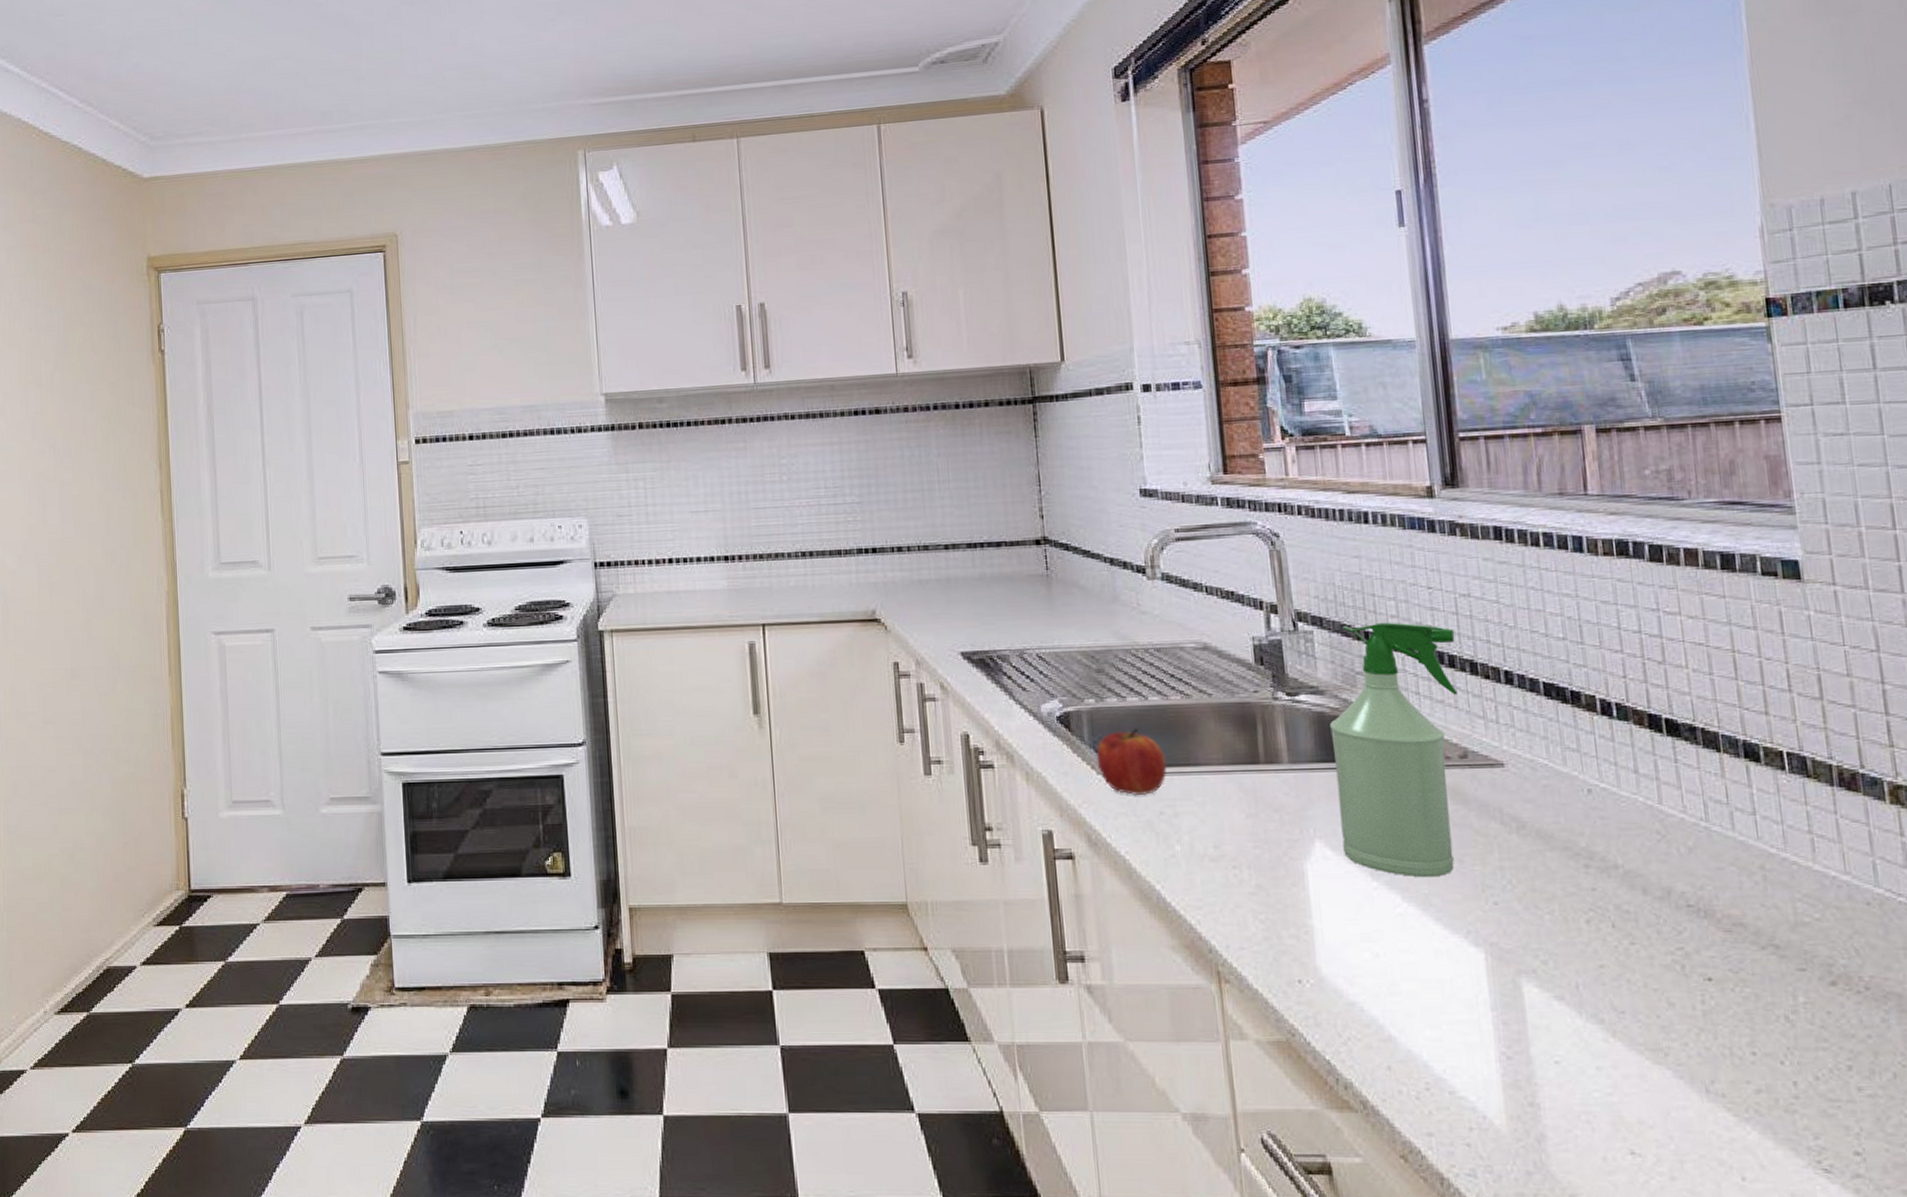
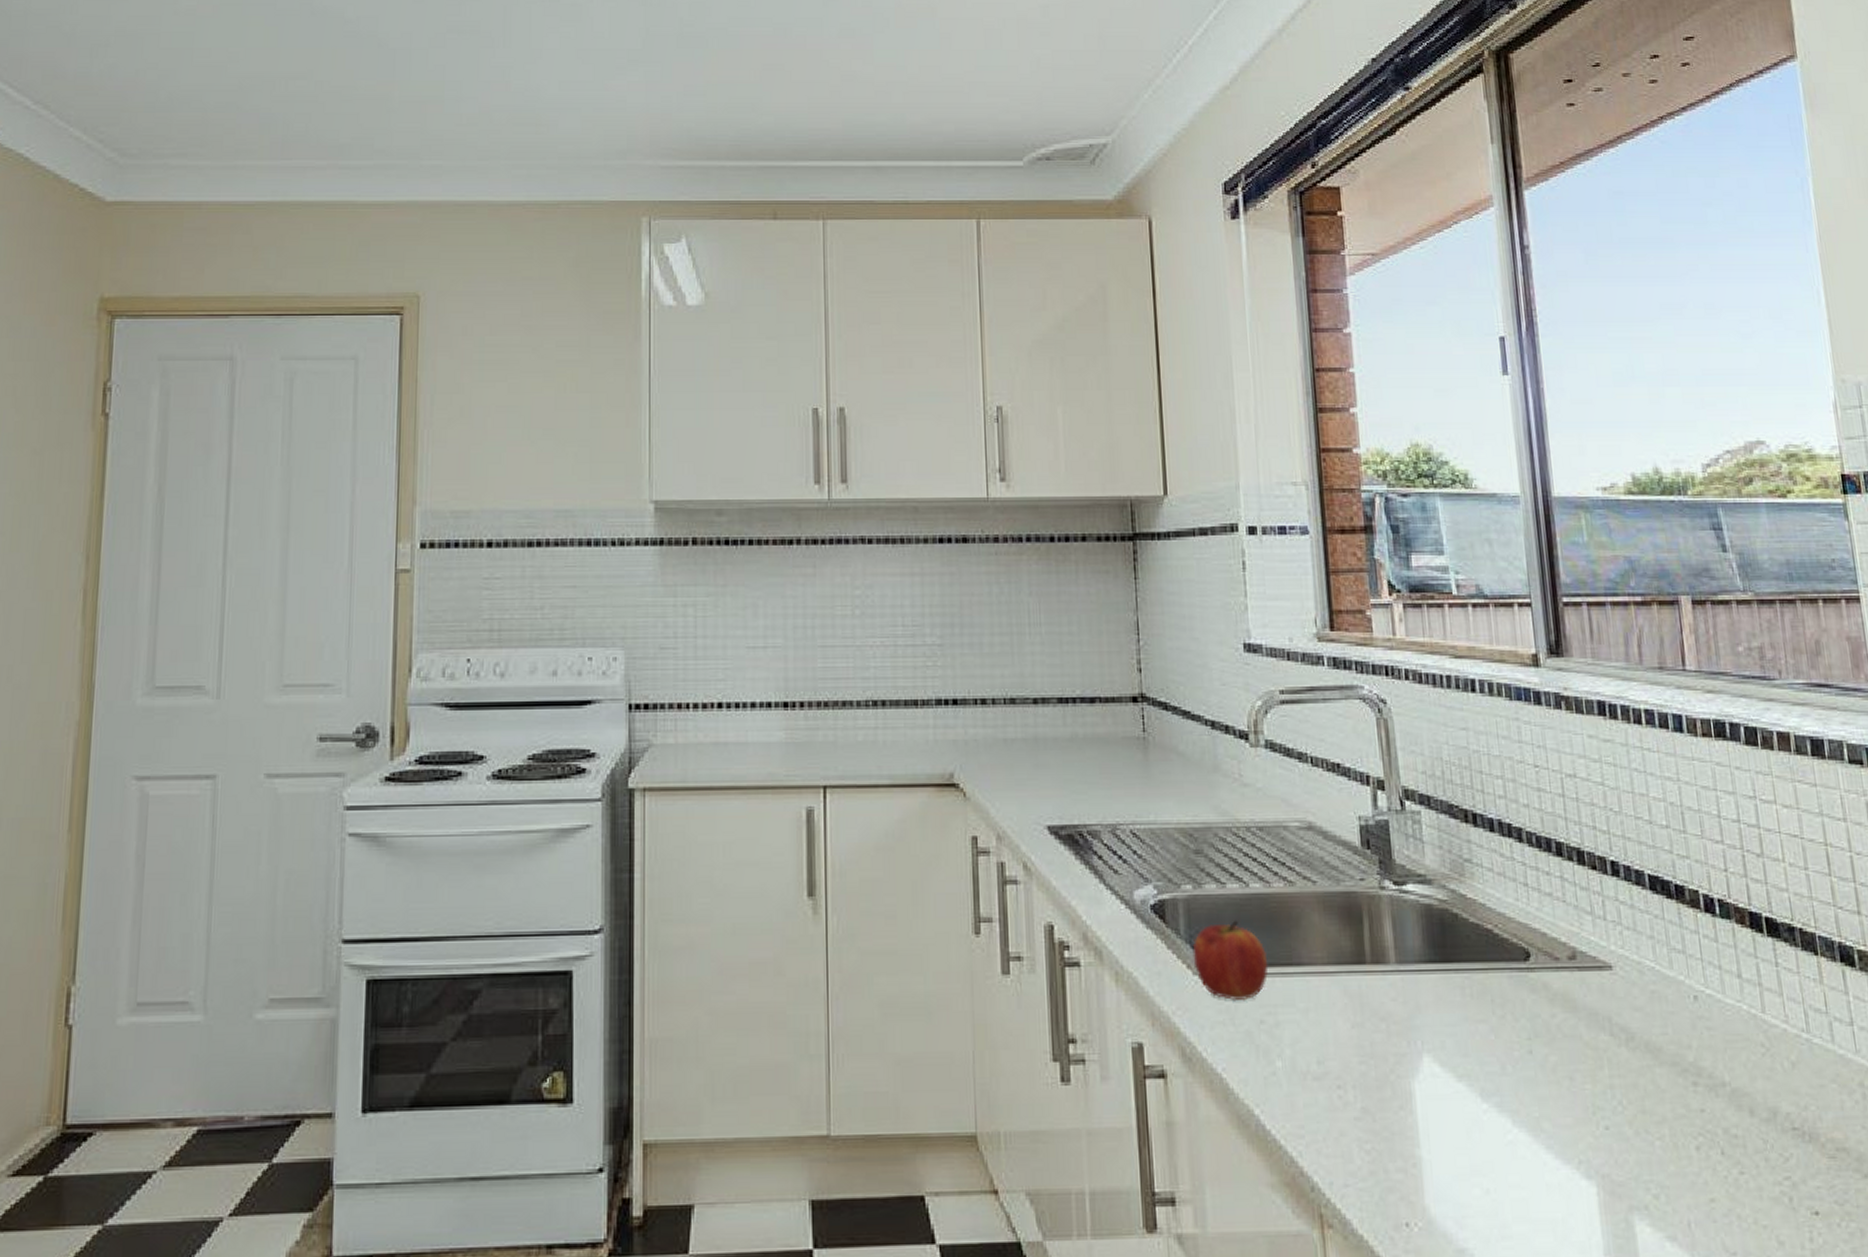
spray bottle: present [1330,622,1458,878] -> none [1438,803,1566,1098]

